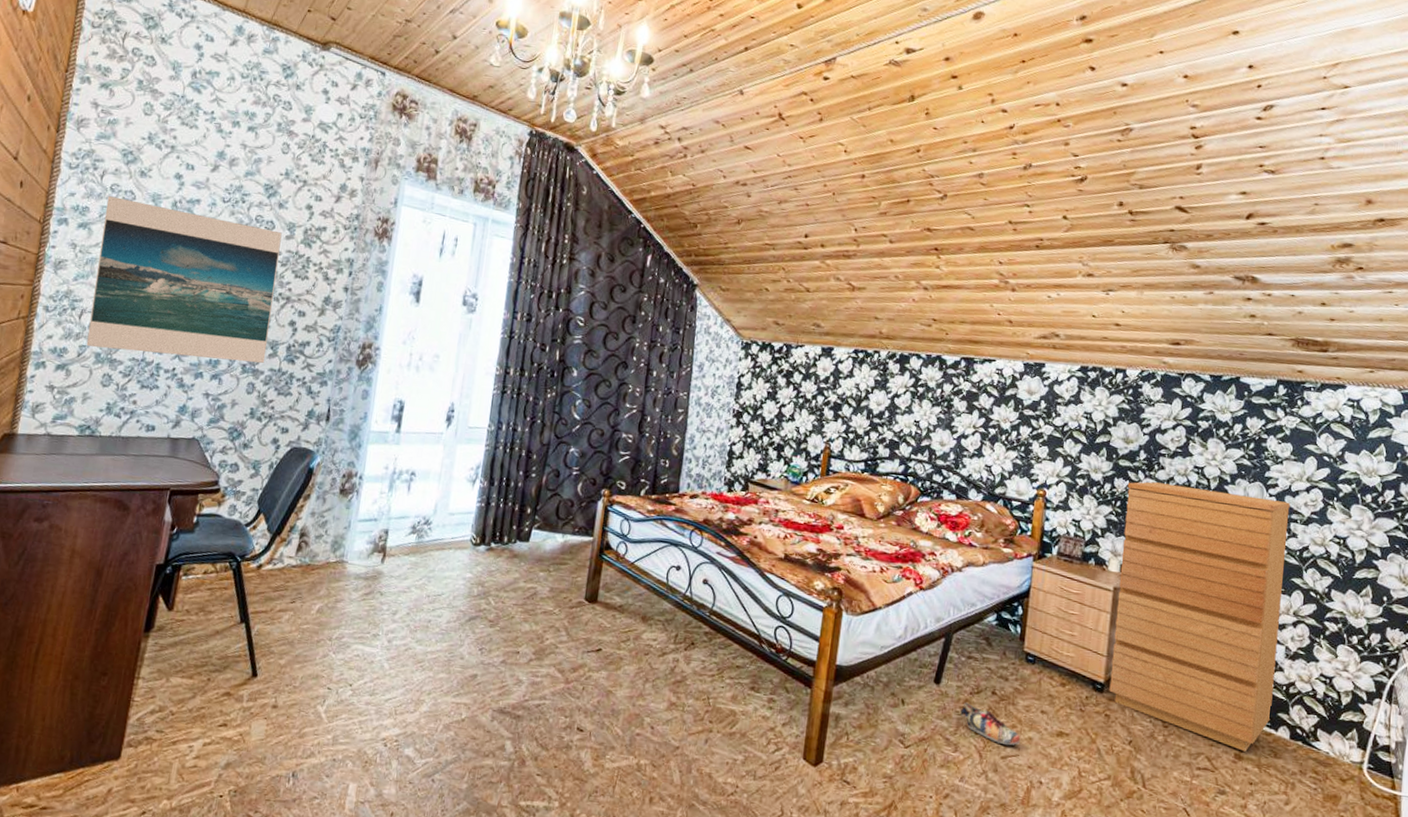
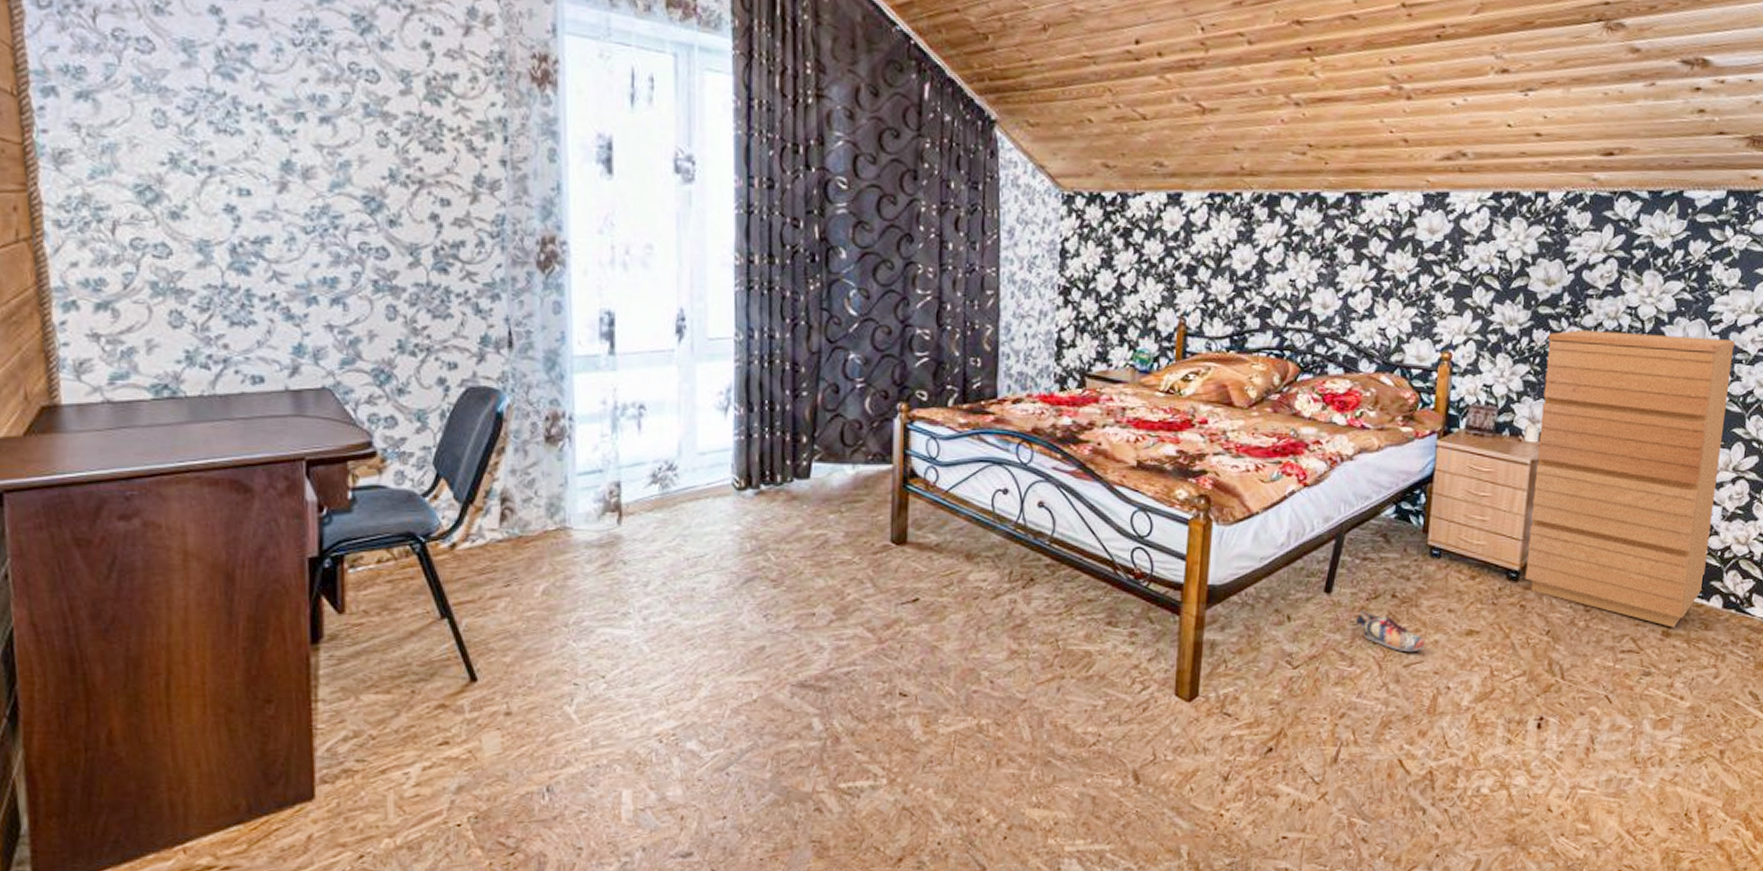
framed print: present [86,195,282,363] -> none [110,46,405,277]

